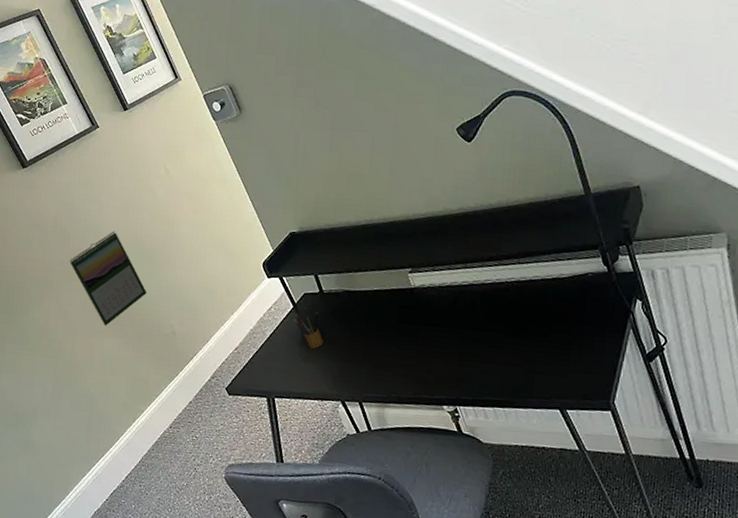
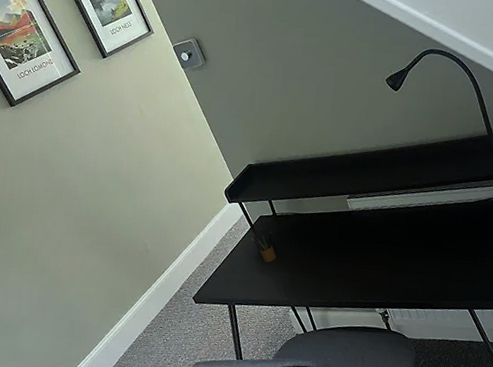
calendar: present [69,231,147,326] -> none [54,162,123,245]

